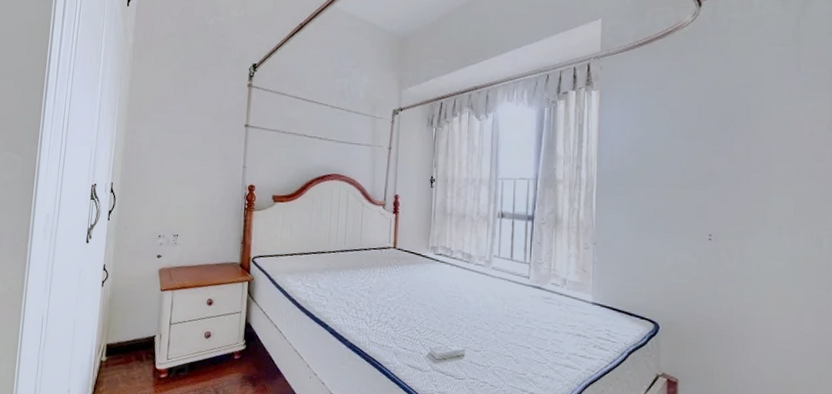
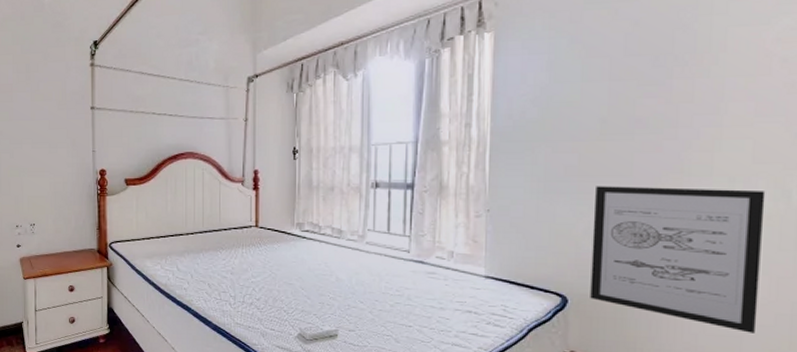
wall art: none [677,227,804,360] -> present [590,186,766,333]

